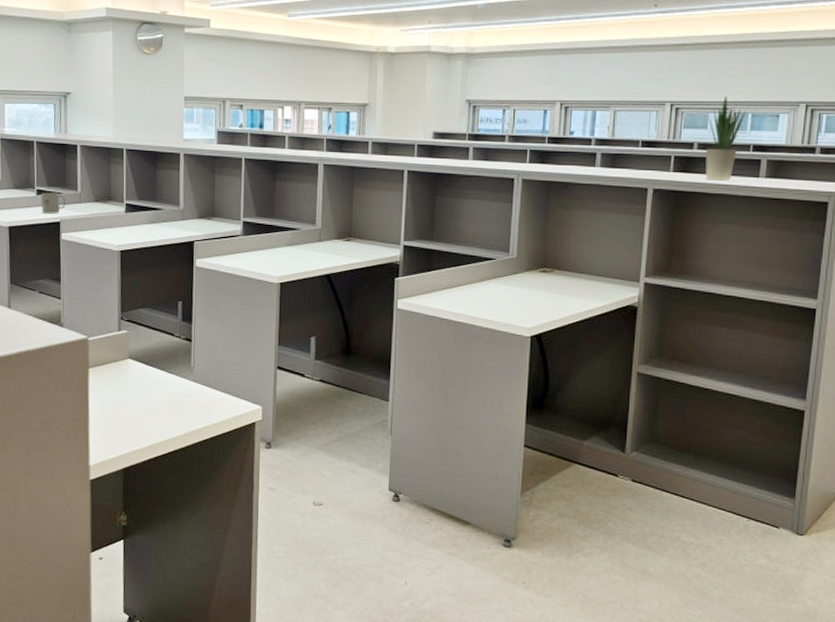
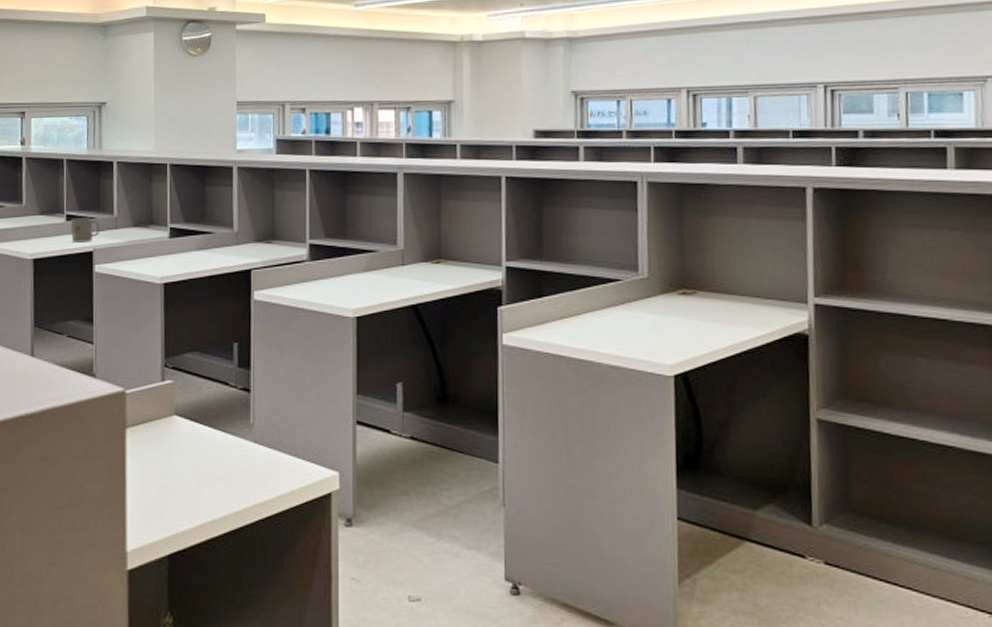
potted plant: present [705,95,746,179] -> none [874,72,920,173]

